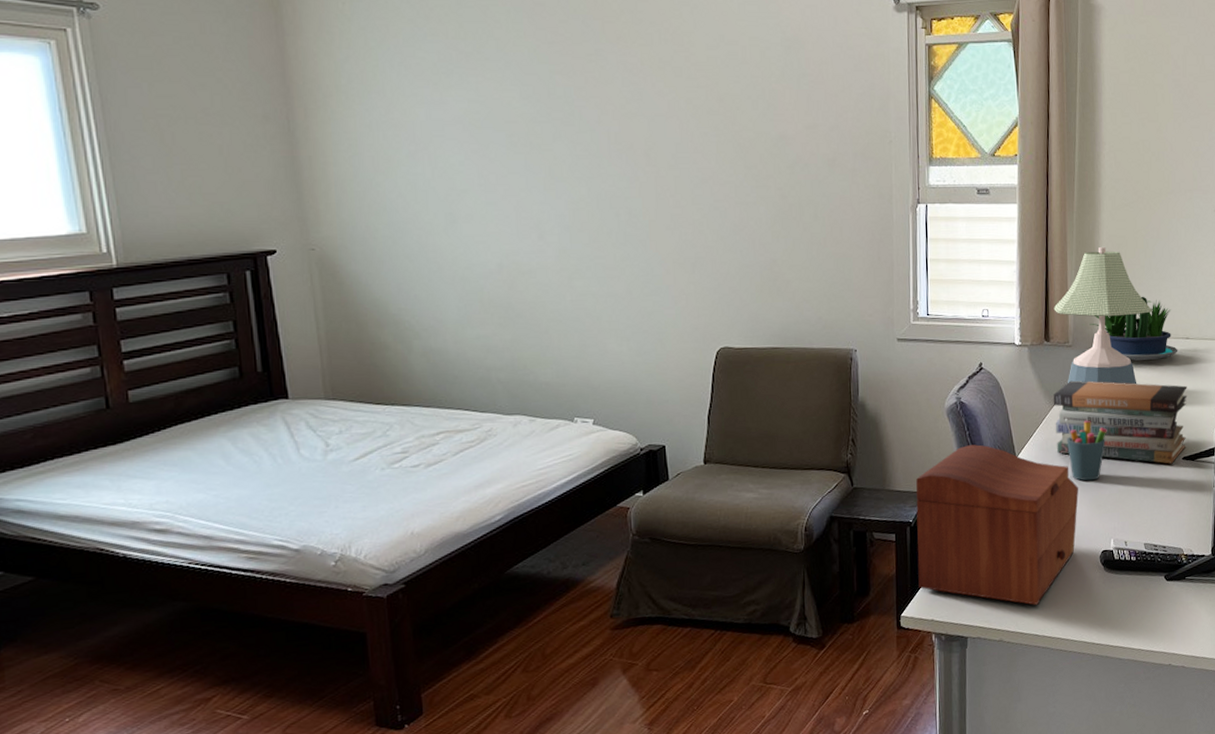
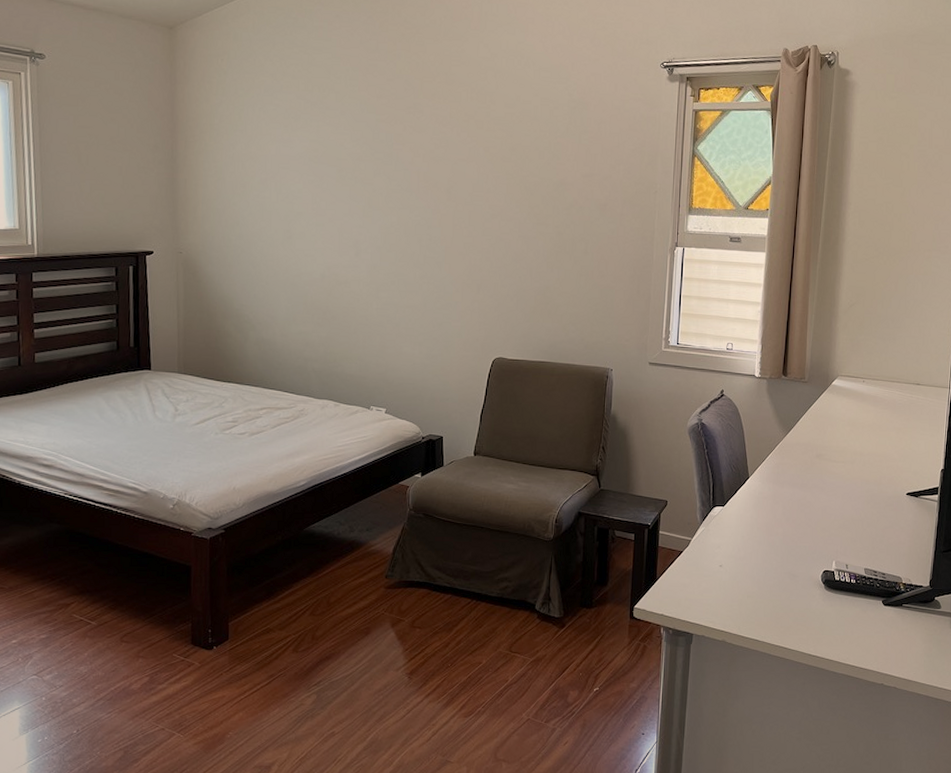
sewing box: present [916,444,1079,605] -> none [652,462,806,613]
desk lamp: present [1053,247,1153,385] -> none [793,296,886,422]
book stack: present [1053,380,1187,464] -> none [786,413,915,498]
pen holder: present [1065,419,1107,481] -> none [797,447,836,506]
potted plant: present [1084,296,1178,361] -> none [820,342,909,401]

